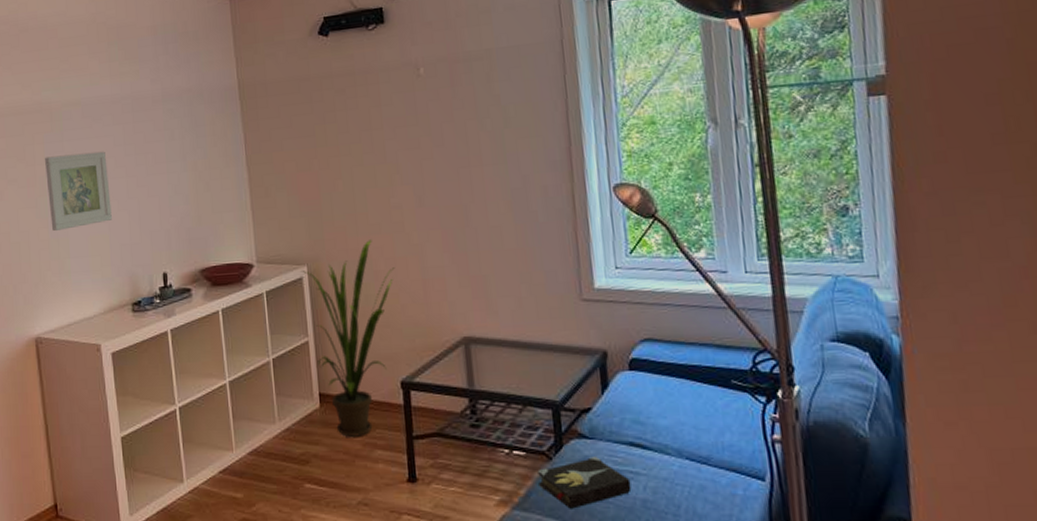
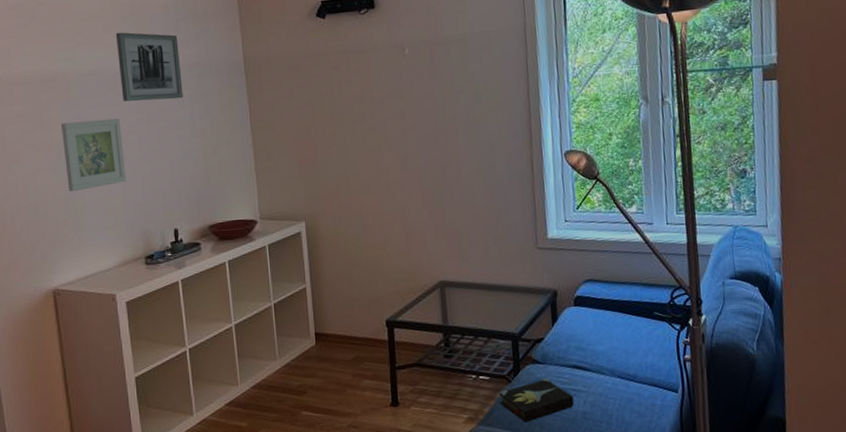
wall art: none [101,57,173,133] -> present [115,32,183,102]
house plant: present [302,240,395,437] -> none [300,198,382,370]

